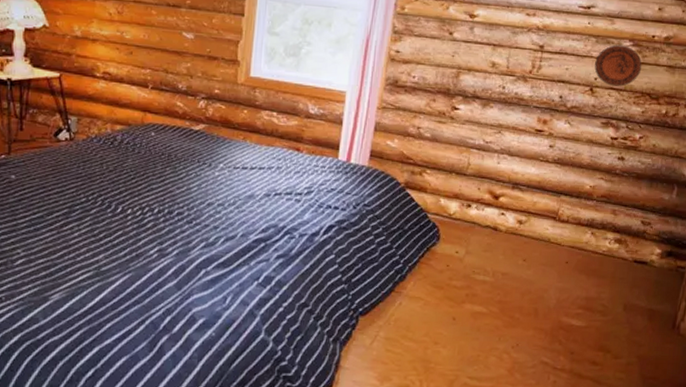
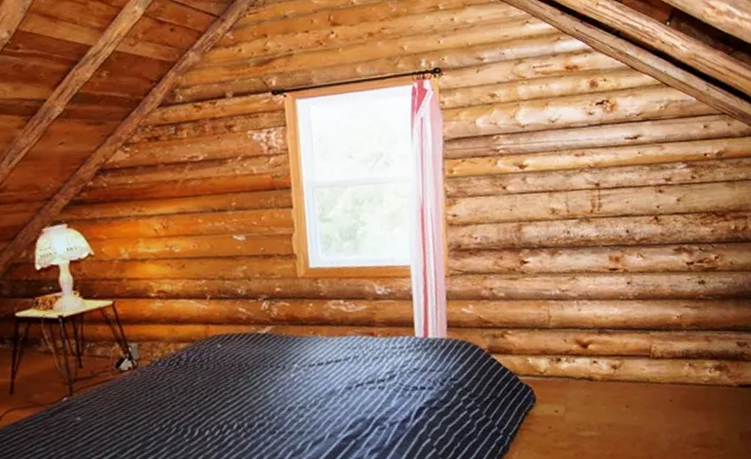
decorative plate: present [594,44,642,87] -> none [653,168,701,212]

